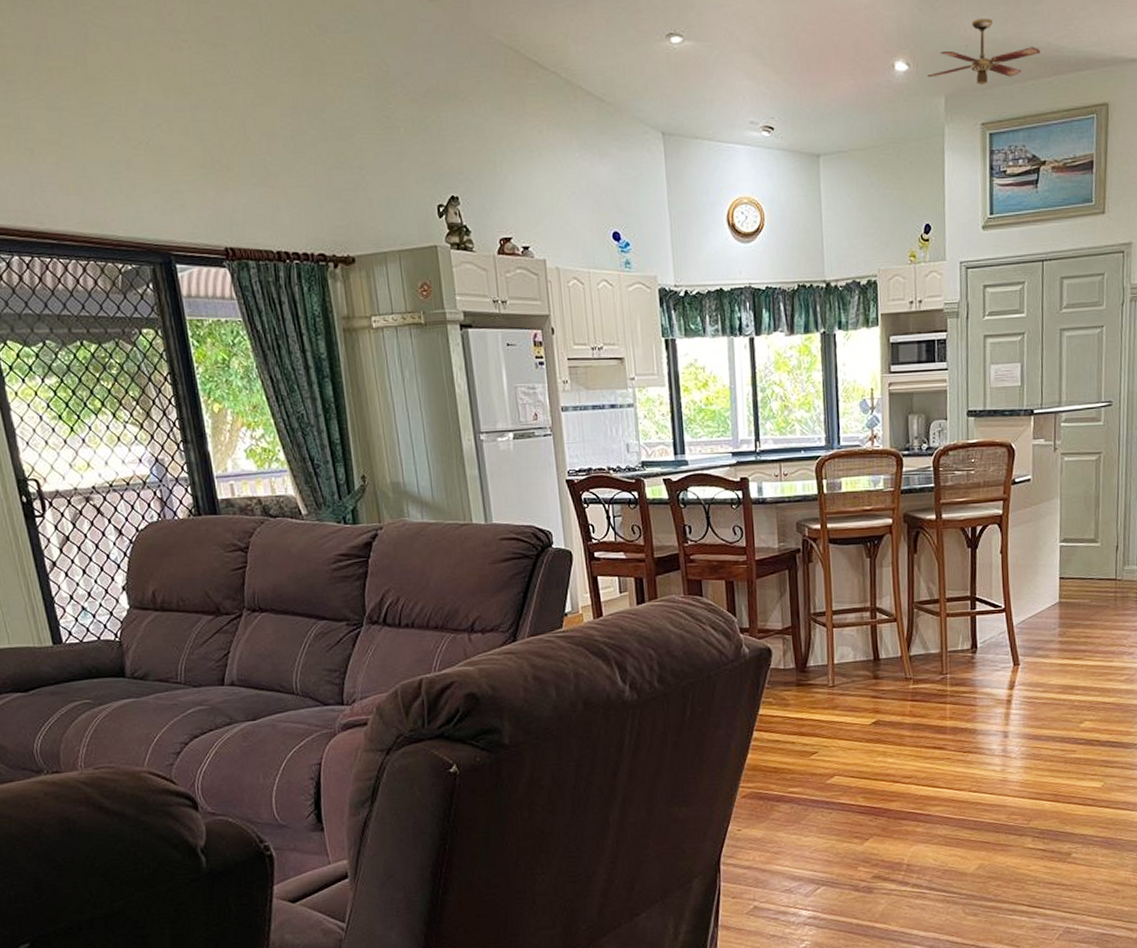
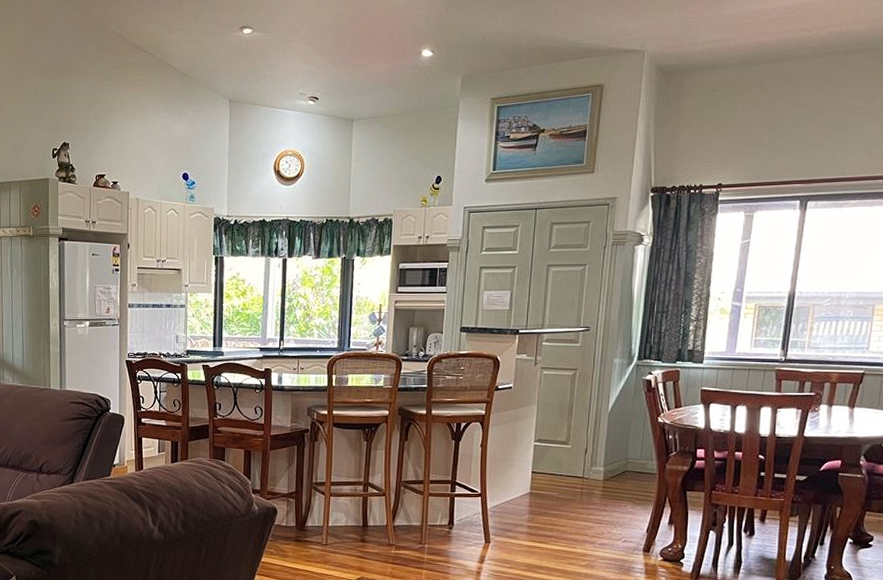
ceiling fan: present [928,18,1041,85] -> none [449,17,547,68]

